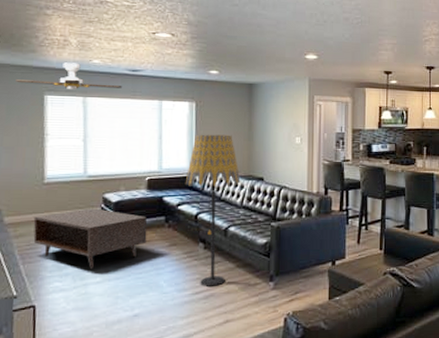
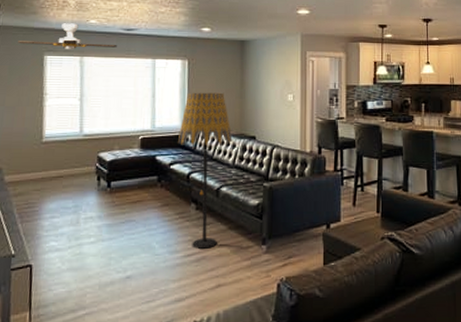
coffee table: present [33,208,148,269] -> none [31,167,140,229]

